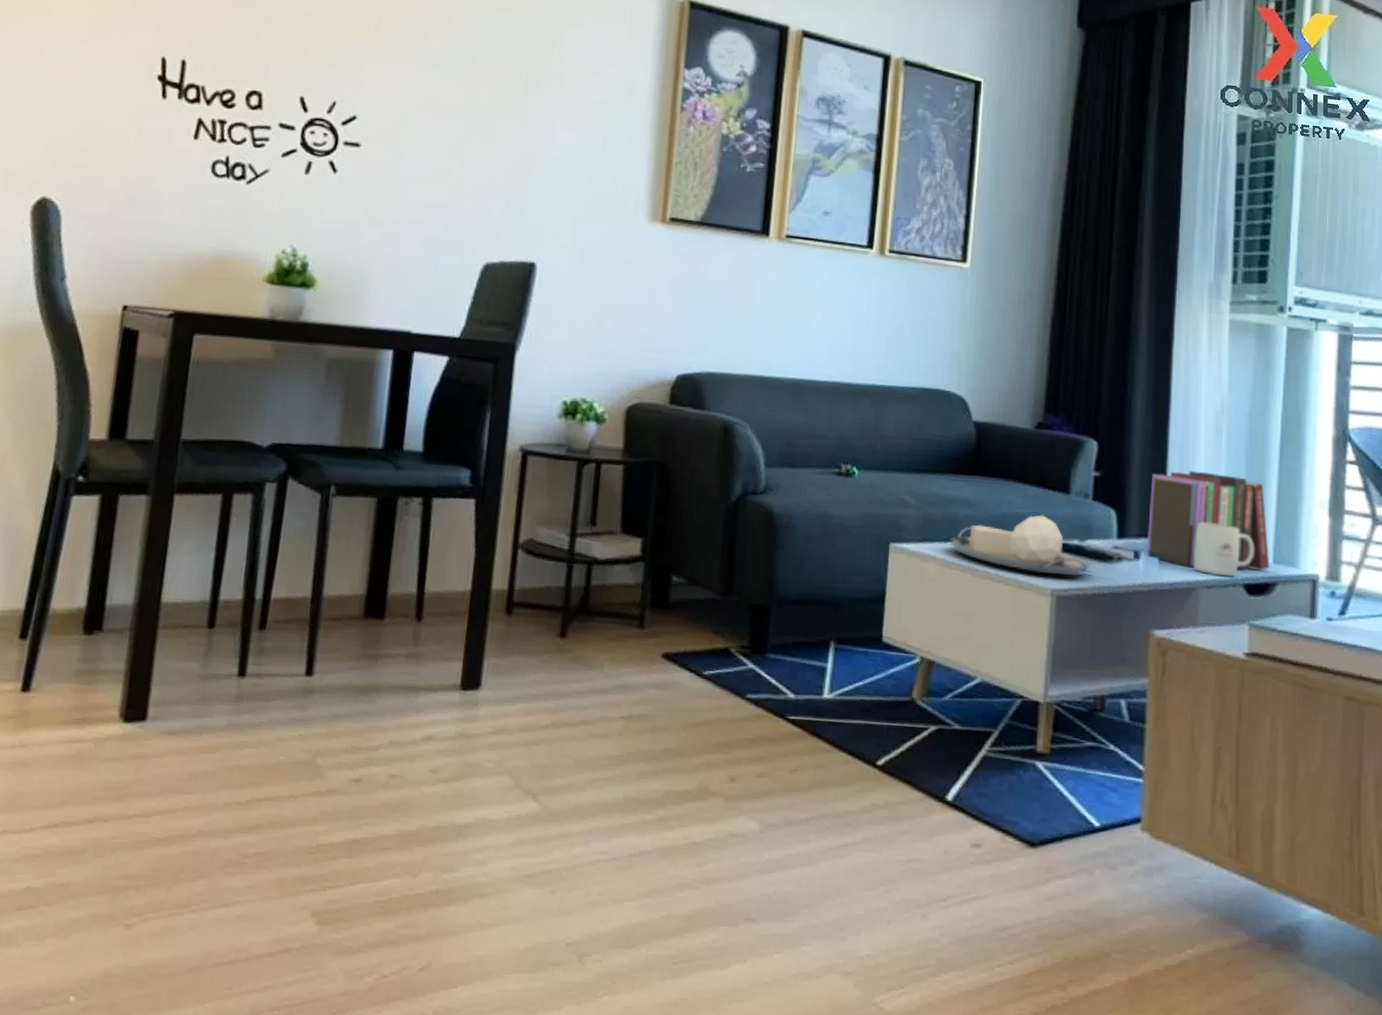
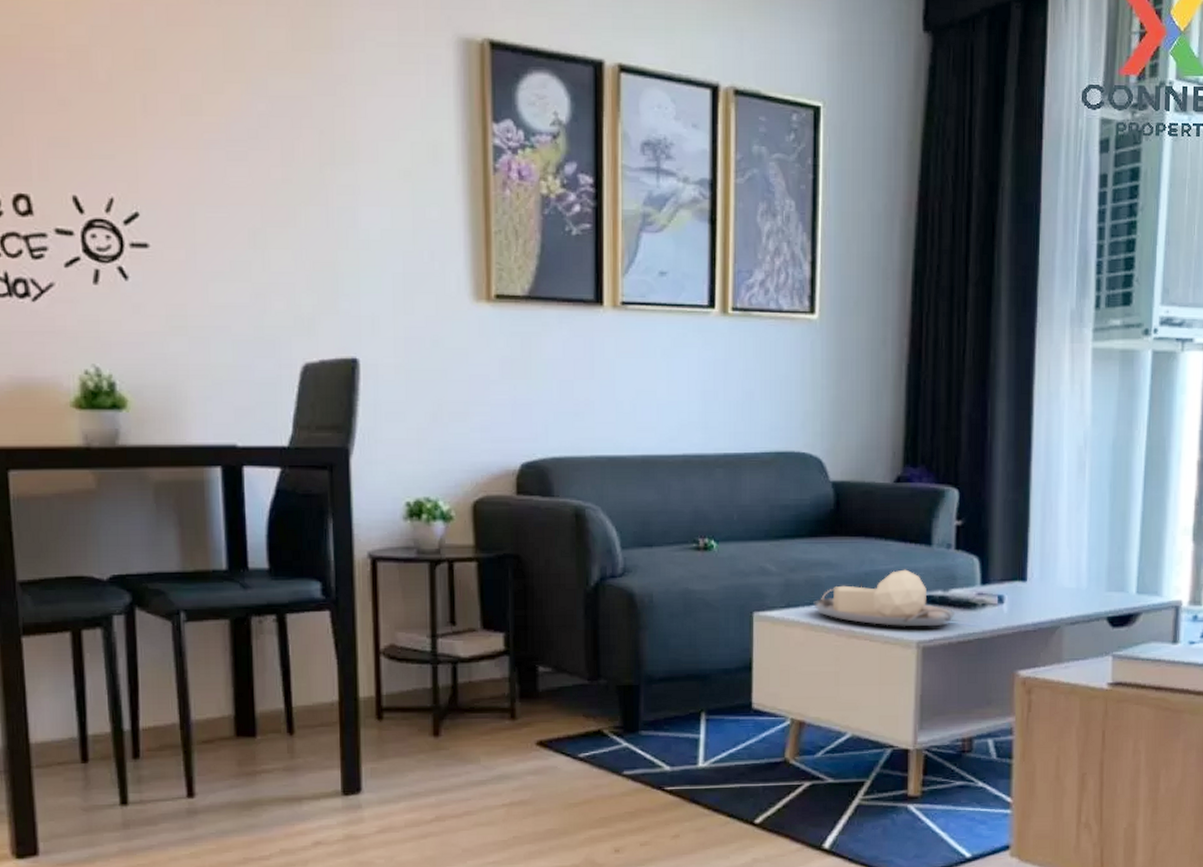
books: present [1146,470,1270,571] -> none [1010,509,1133,606]
mug: present [1193,522,1255,576] -> none [1057,561,1118,612]

